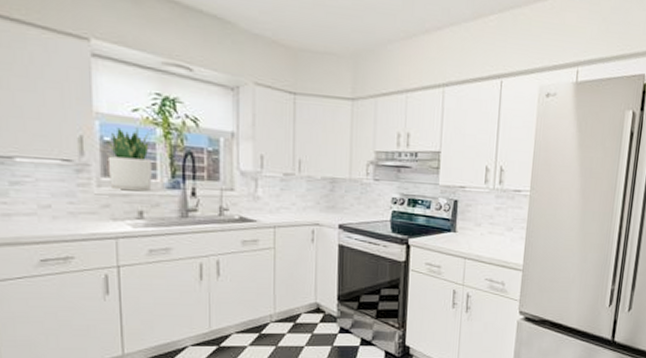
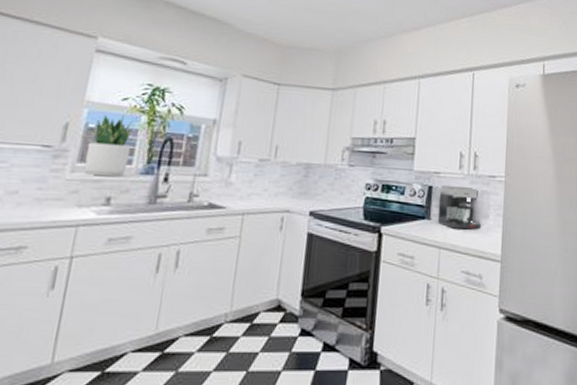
coffee maker: none [463,199,504,242] -> present [437,185,481,230]

